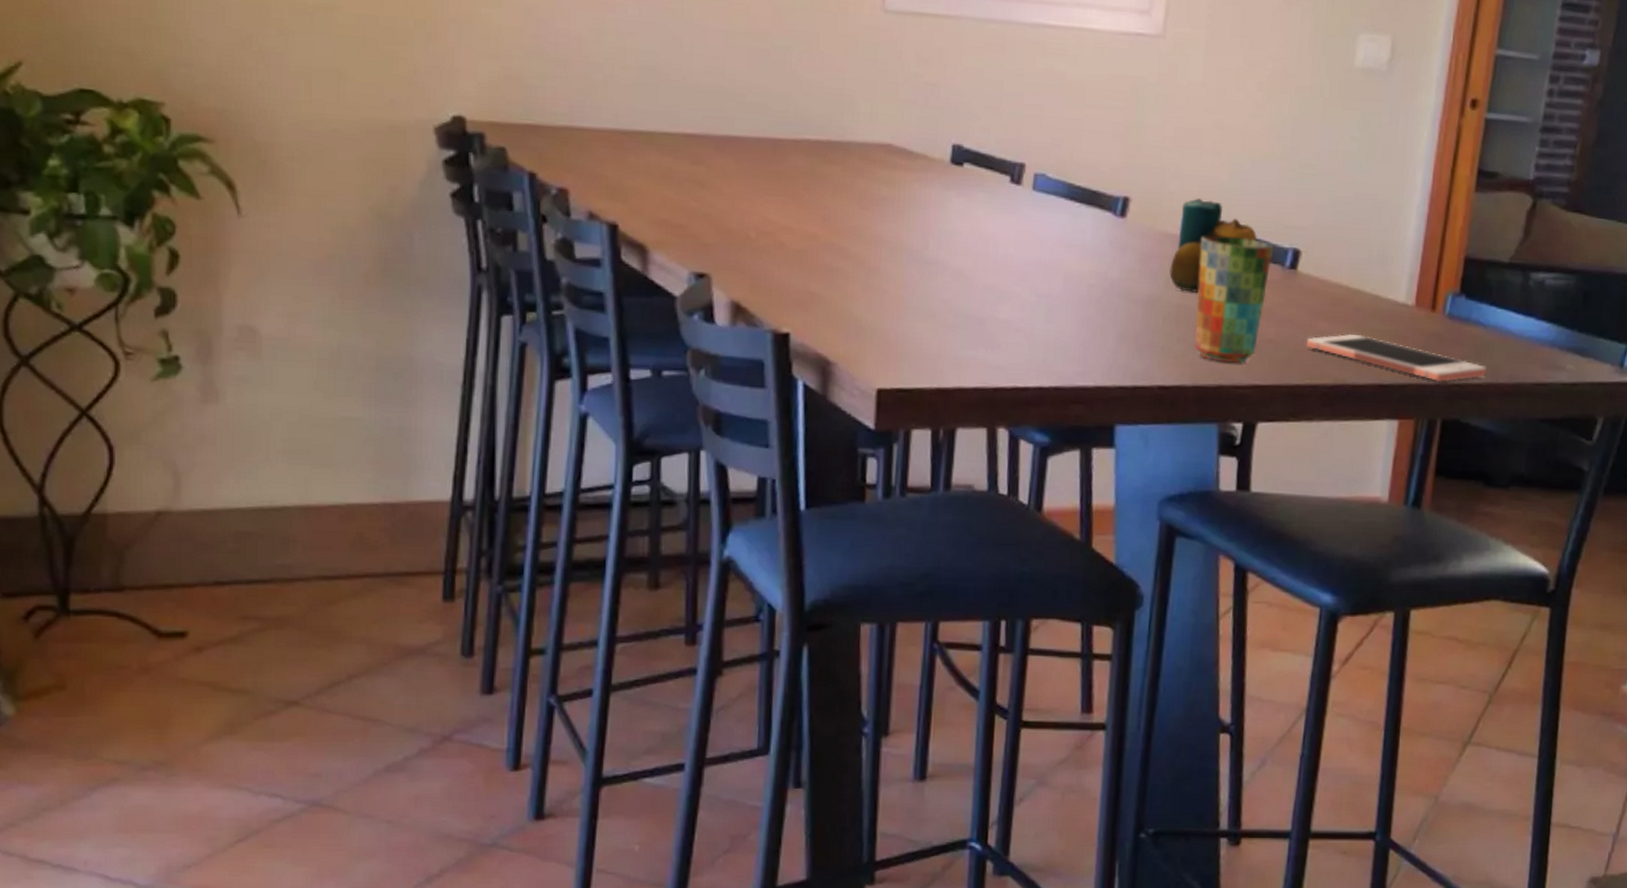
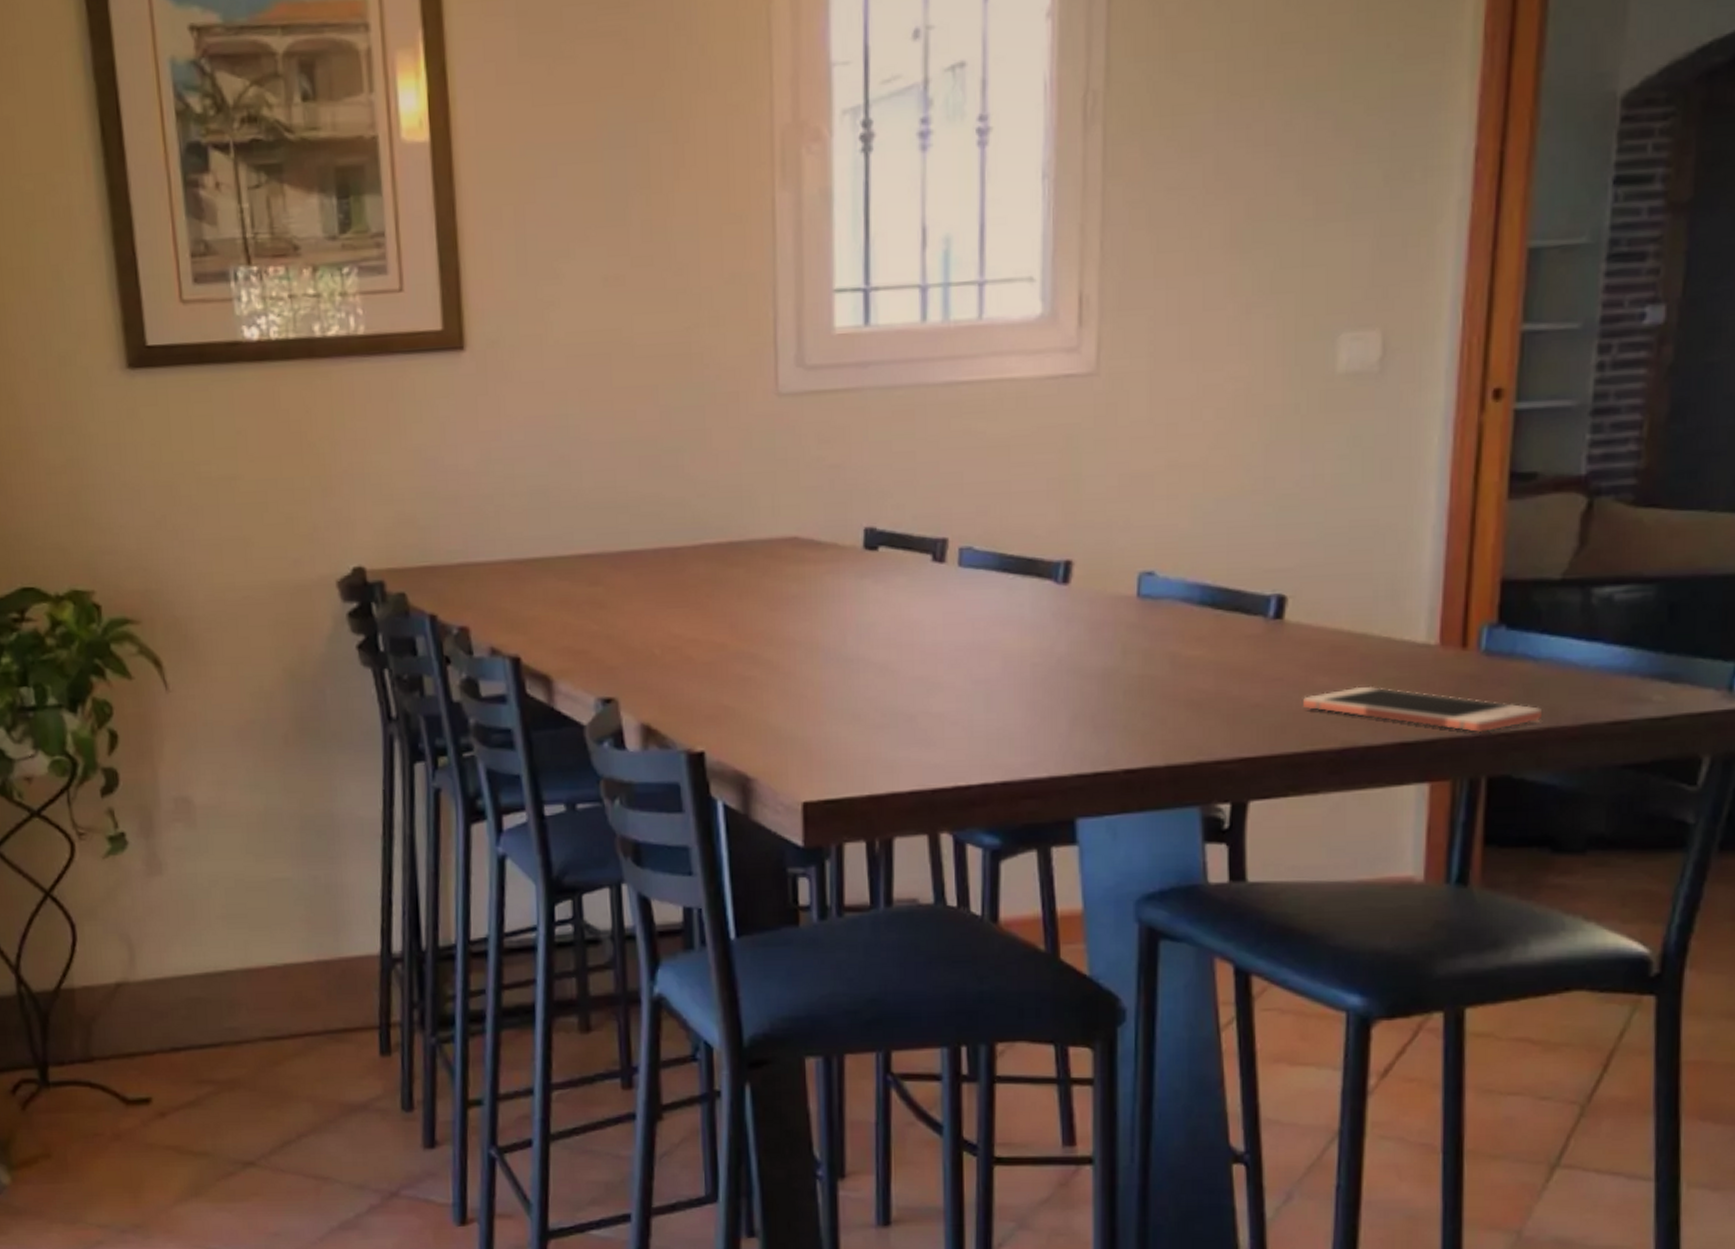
candle: present [1169,198,1258,293] -> none [1127,551,1231,660]
cup: present [1195,235,1273,363] -> none [1162,589,1251,735]

